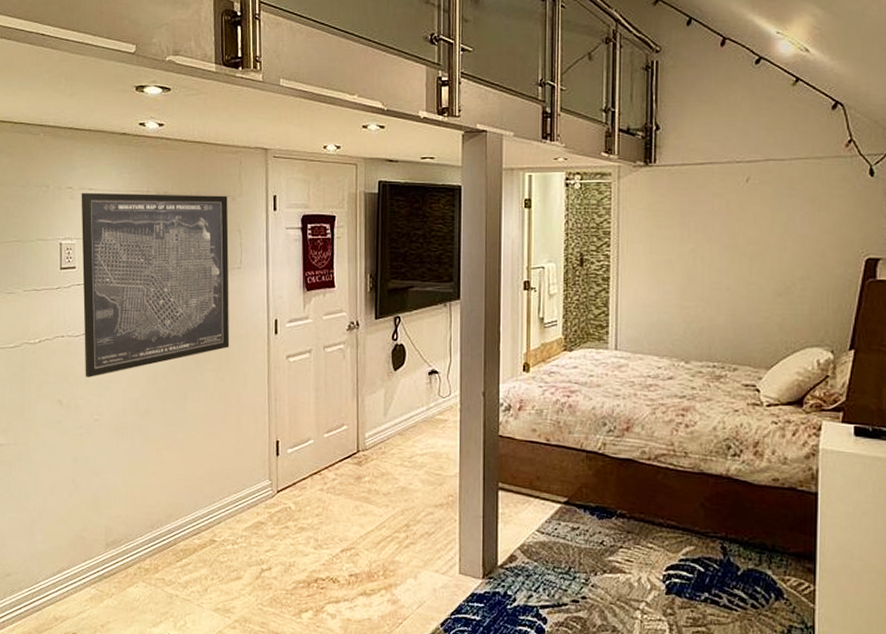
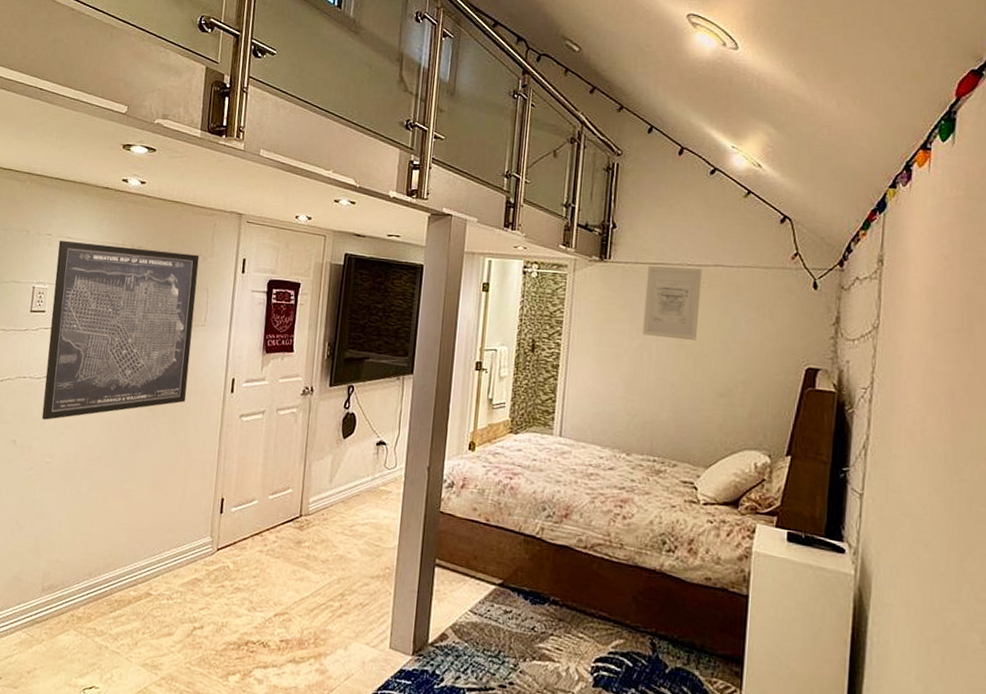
wall art: none [693,165,753,241] -> present [642,265,703,341]

